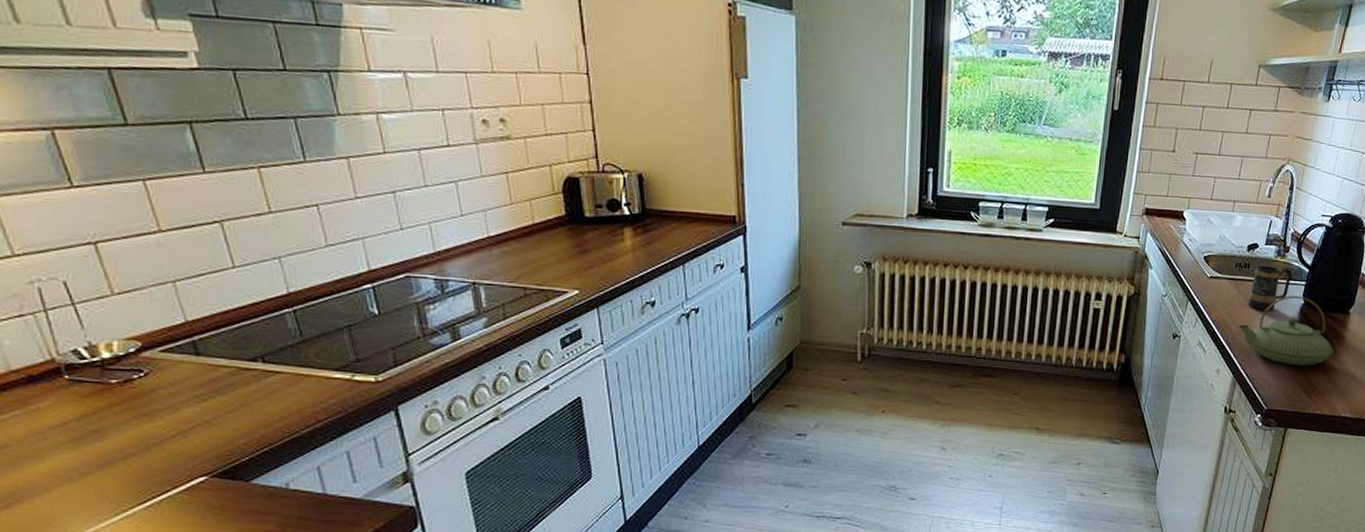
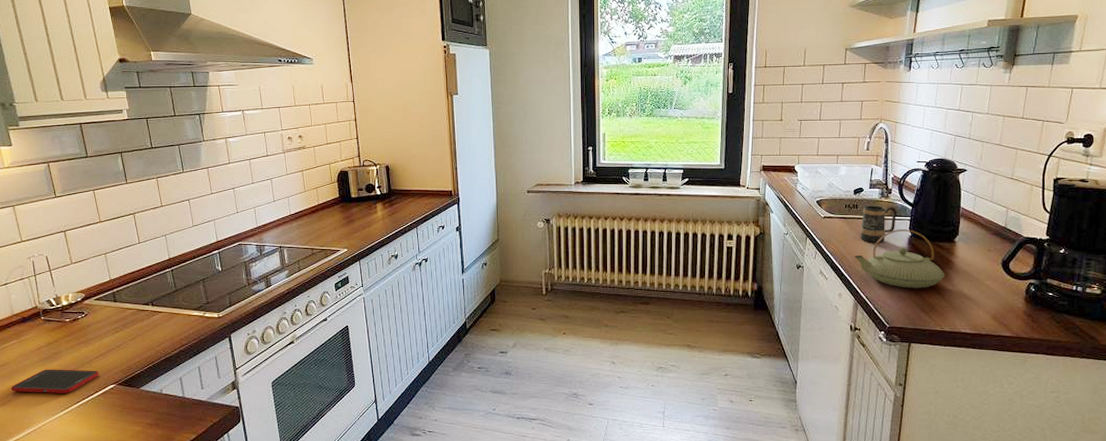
cell phone: none [19,454,179,490] -> present [11,369,100,393]

